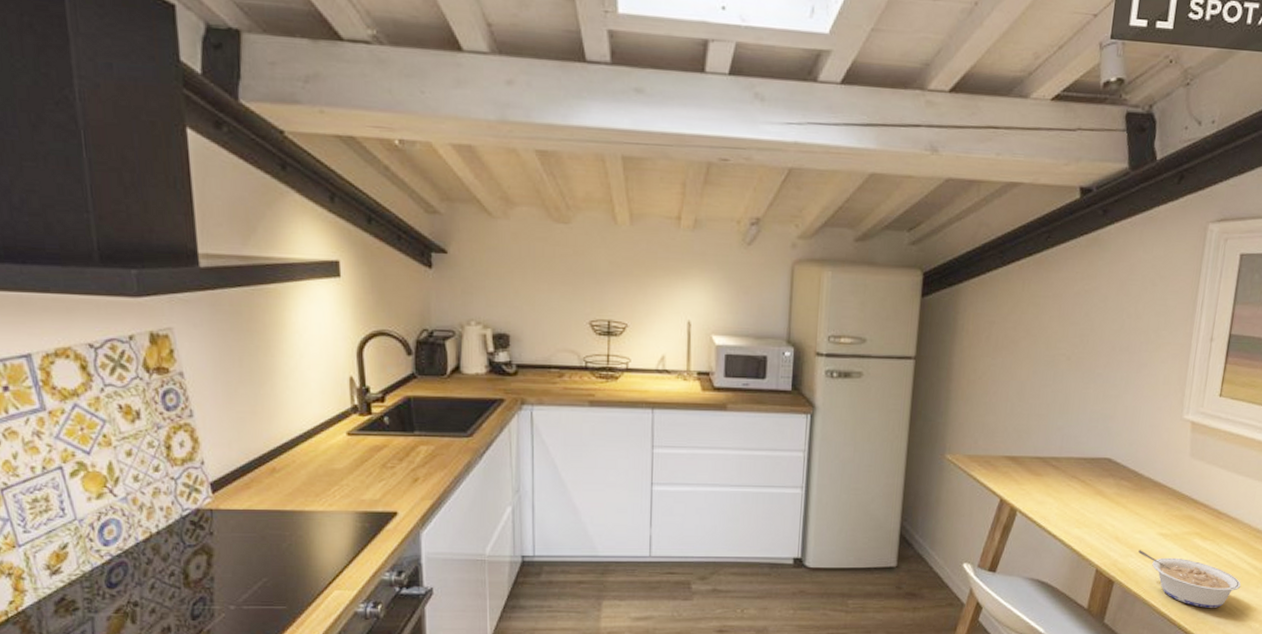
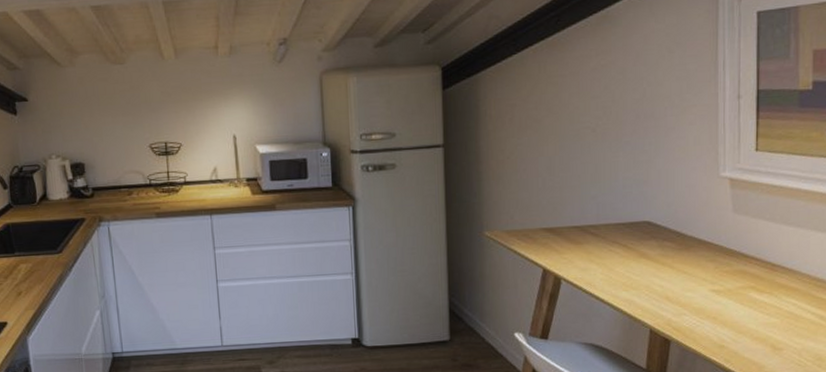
legume: present [1138,550,1241,608] -> none [692,308,808,361]

